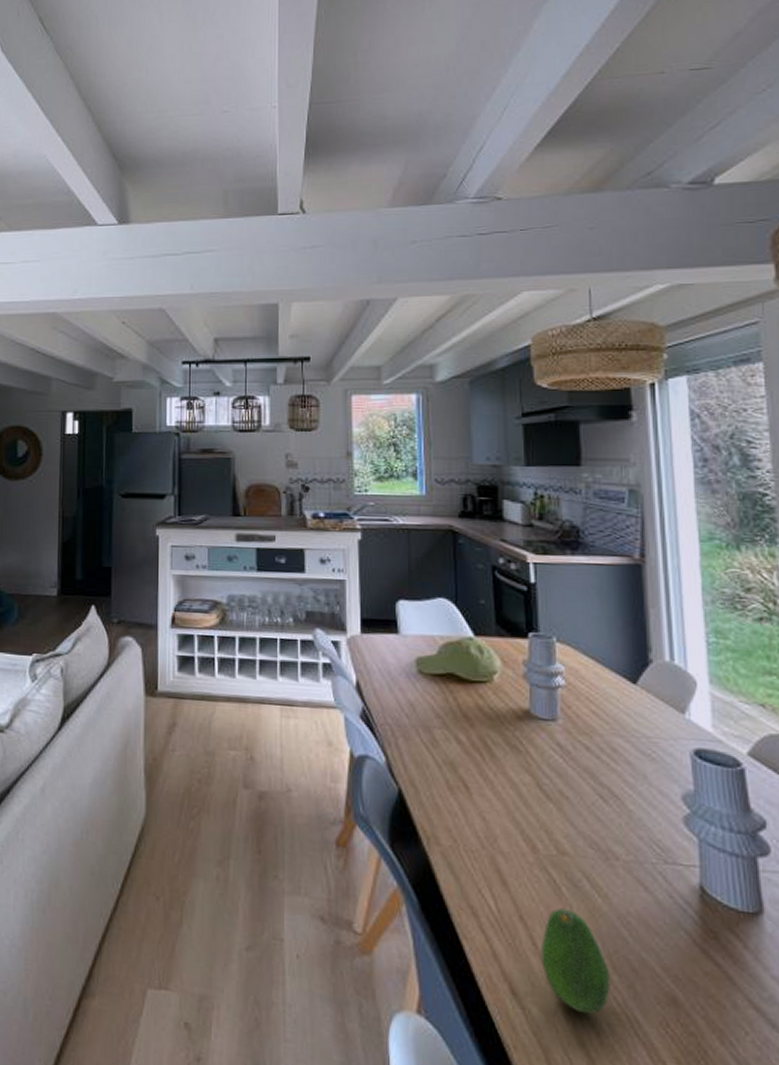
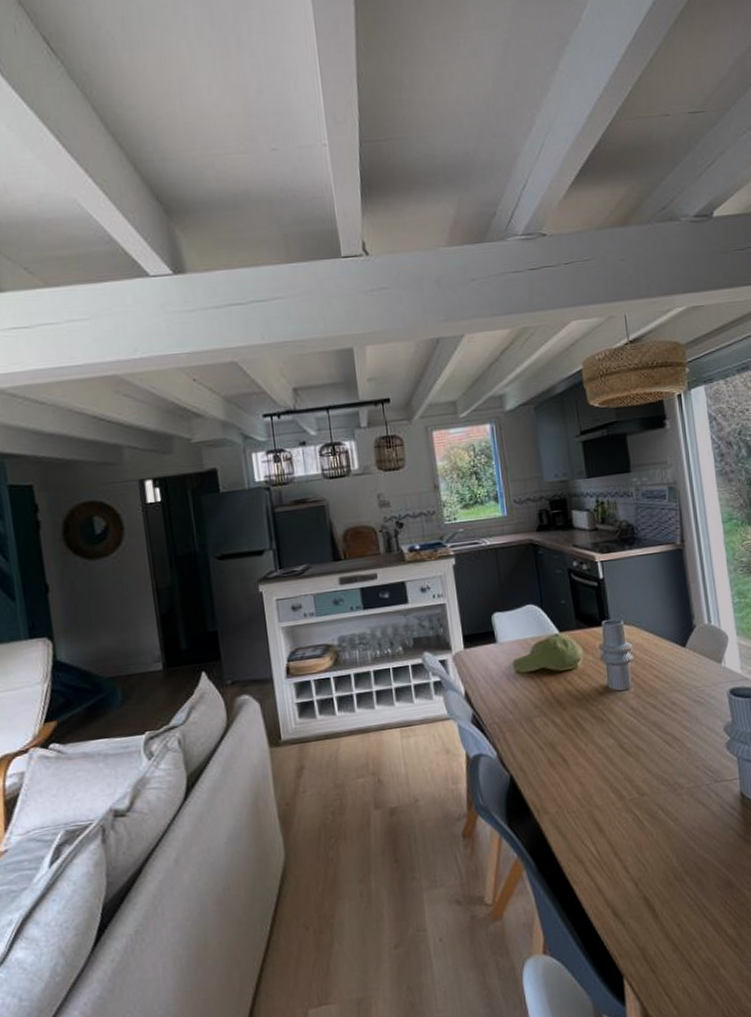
fruit: present [541,908,611,1015] -> none [632,837,685,914]

